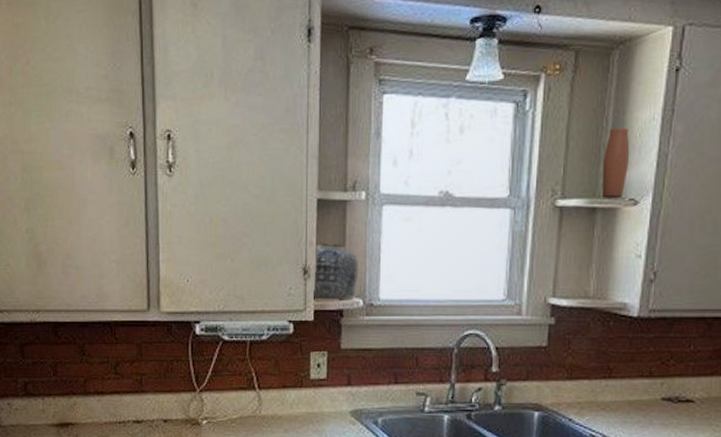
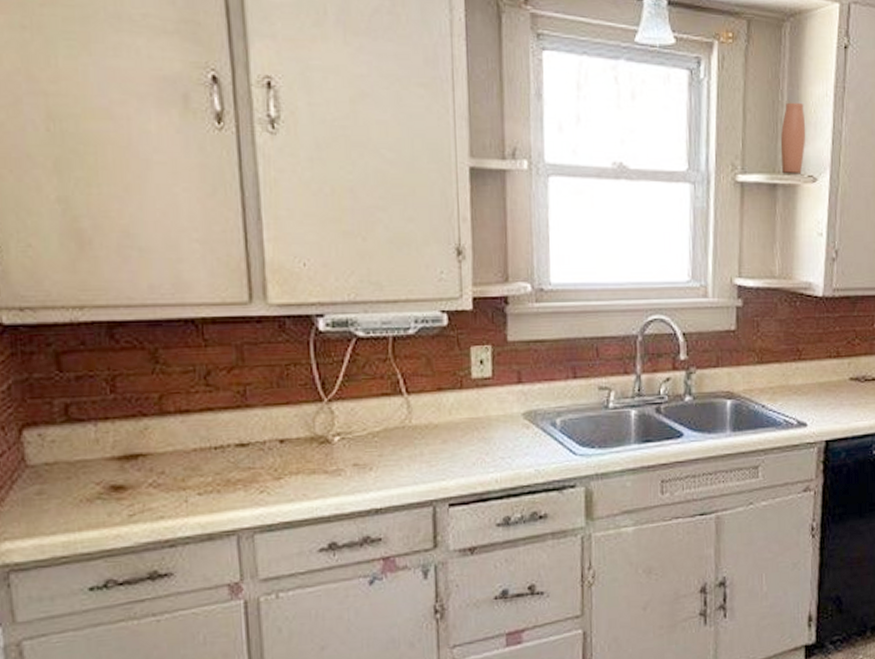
decorative jar: present [312,242,359,300] -> none [469,217,525,285]

